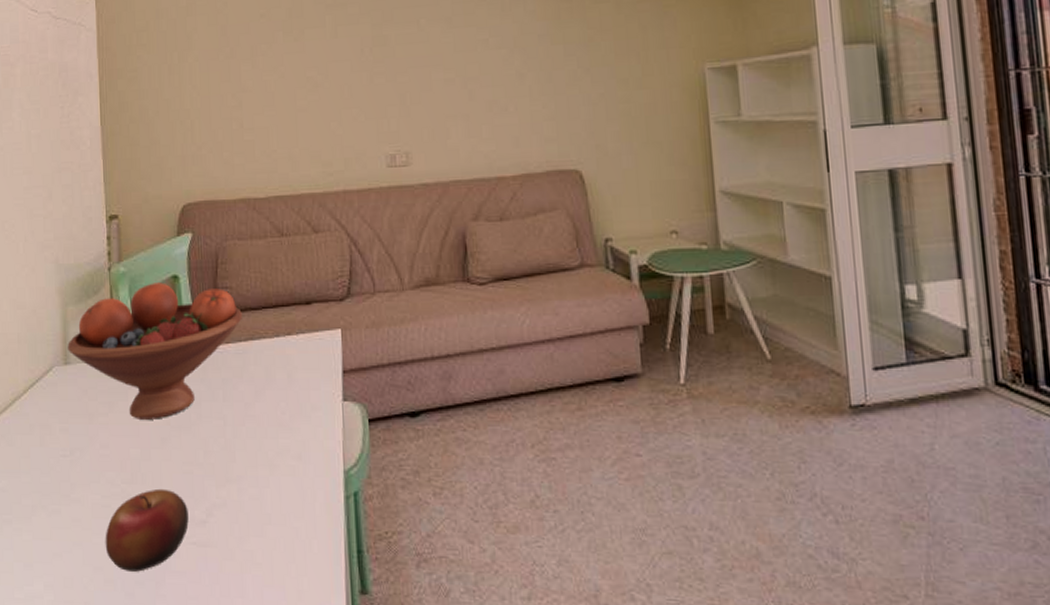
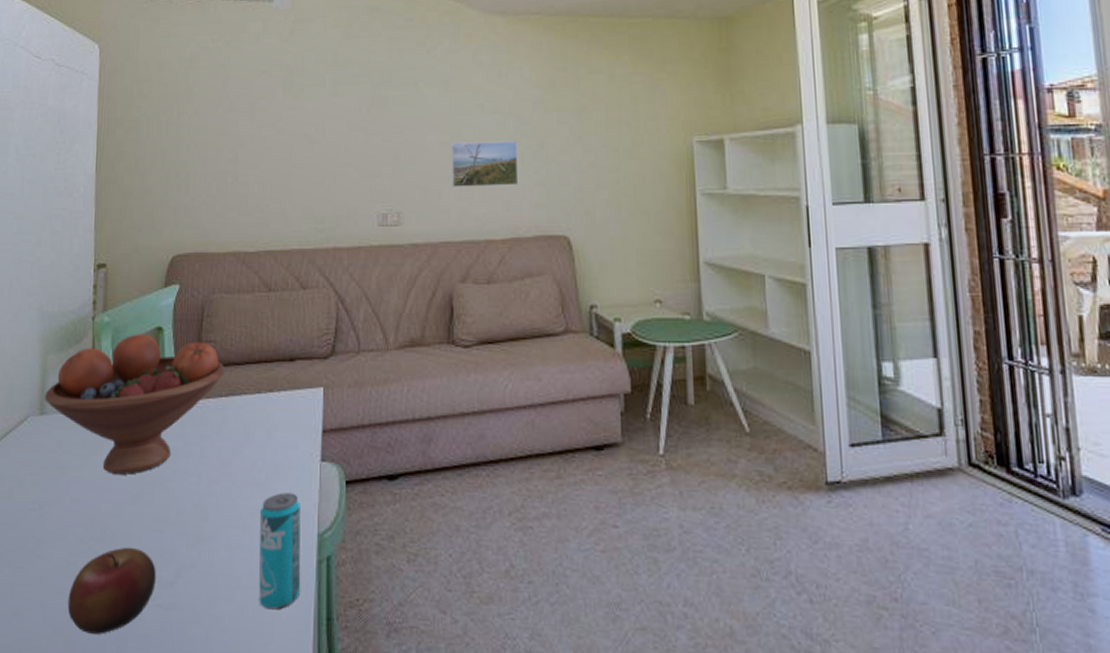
beverage can: none [286,432,331,544] -> present [259,492,301,610]
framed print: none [457,76,527,125] -> present [451,141,519,187]

